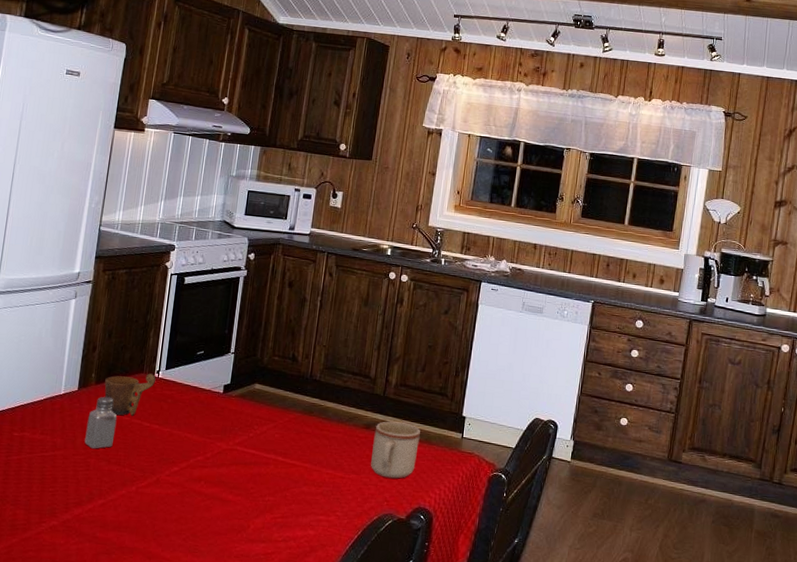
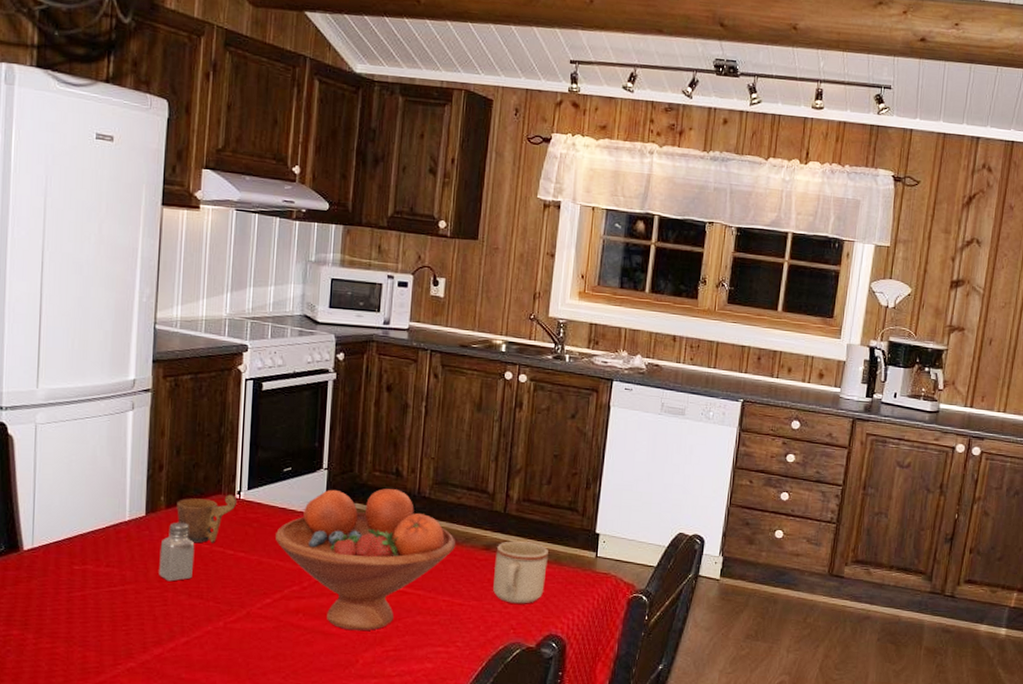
fruit bowl: none [186,371,341,499] -> present [276,488,456,631]

